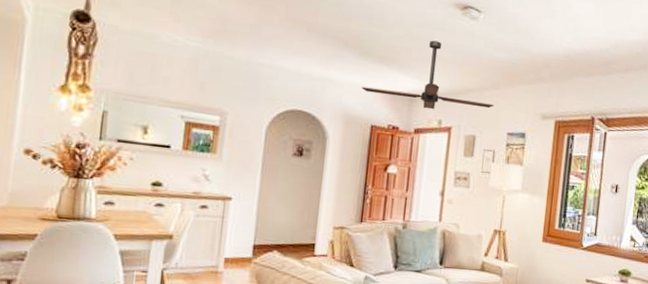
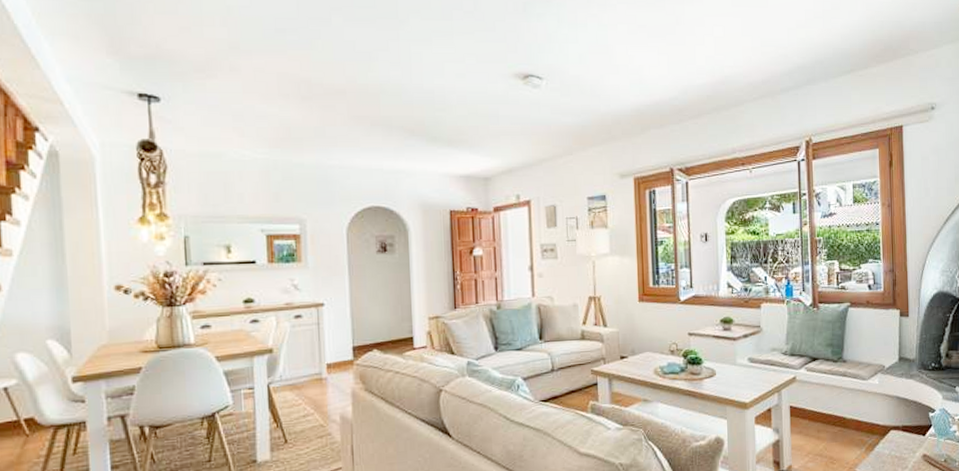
ceiling fan: present [361,40,494,110] -> none [434,115,570,186]

